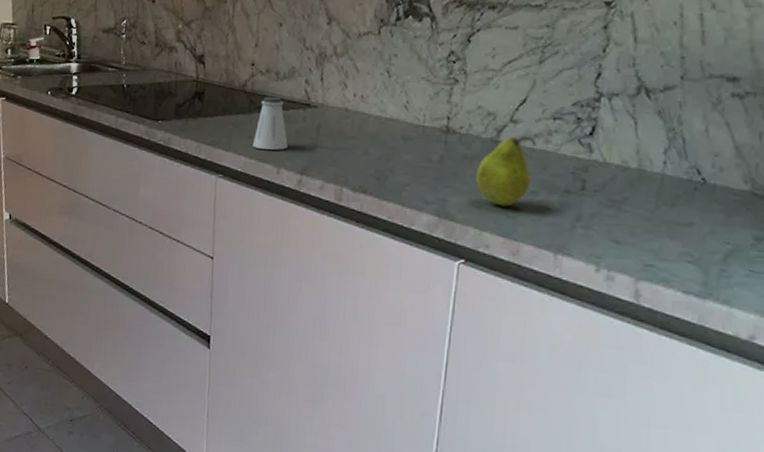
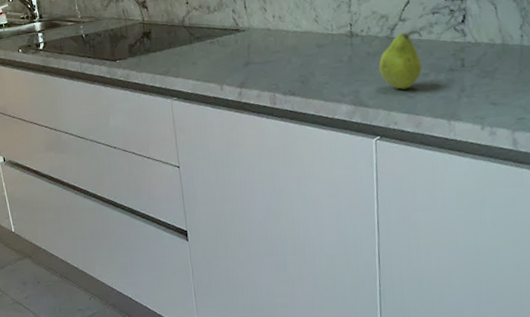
saltshaker: present [252,96,288,150] -> none [197,27,226,72]

